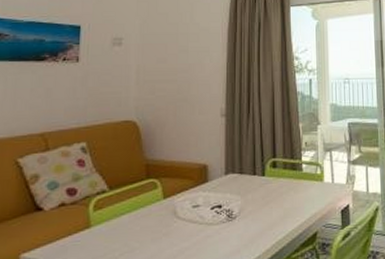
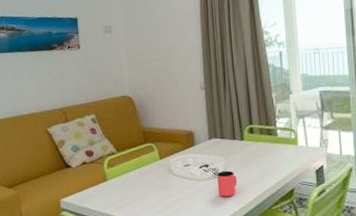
cup: none [231,212,254,245] -> present [217,170,237,197]

